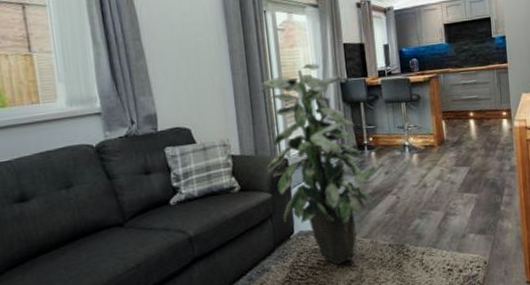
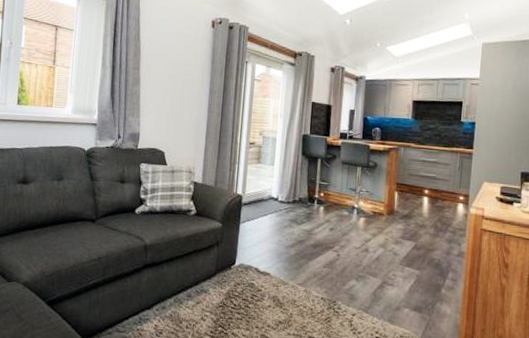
indoor plant: present [261,63,376,265] -> none [222,114,322,304]

